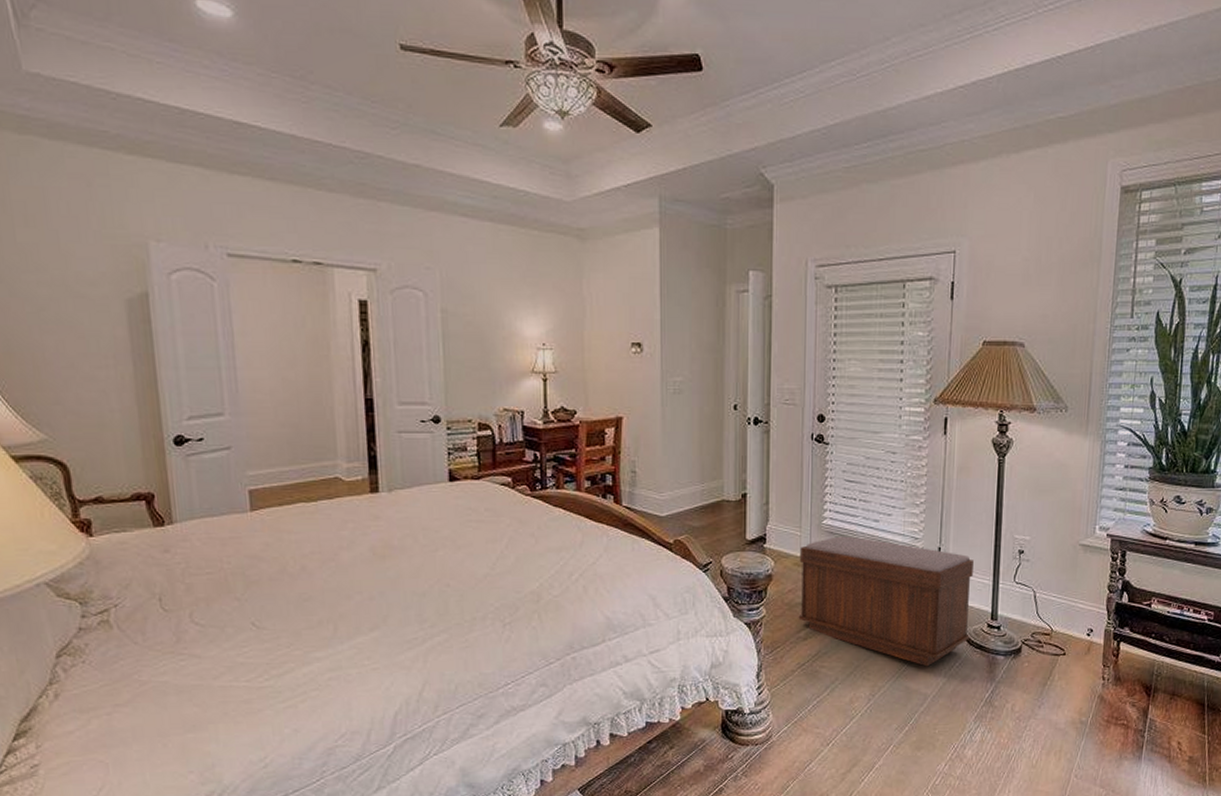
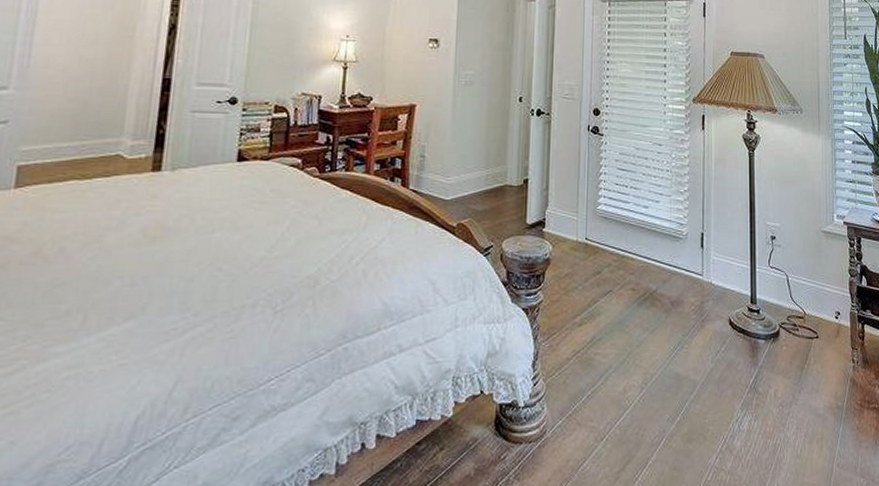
bench: present [798,536,974,667] -> none [574,221,733,352]

